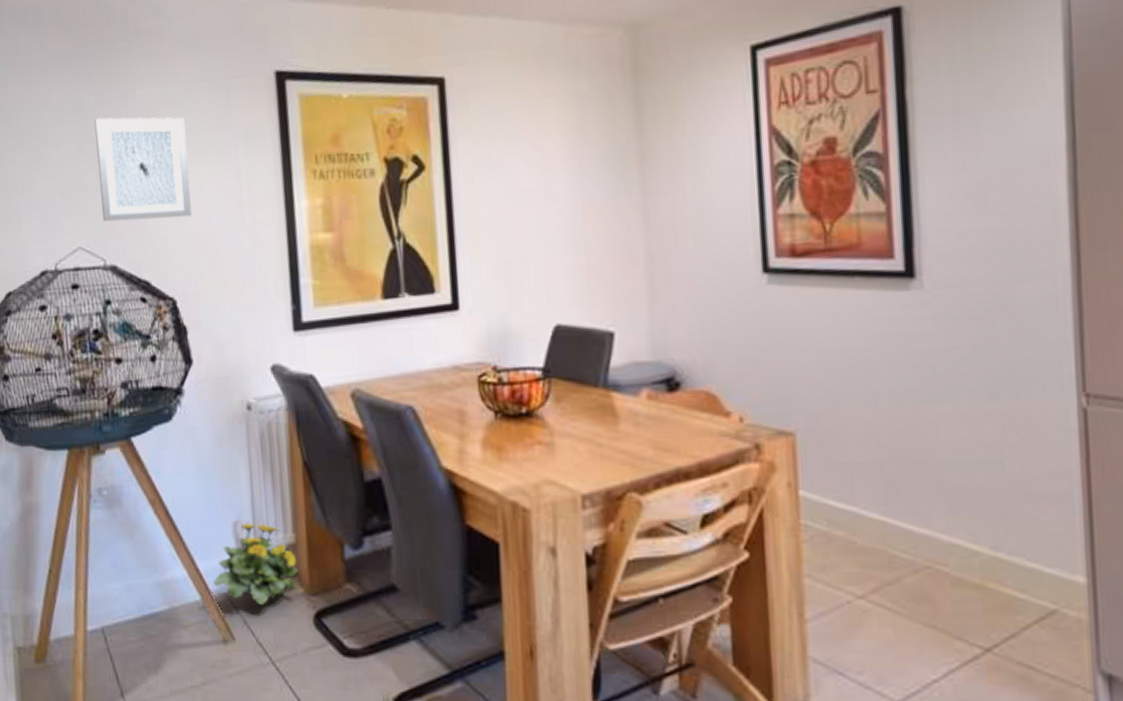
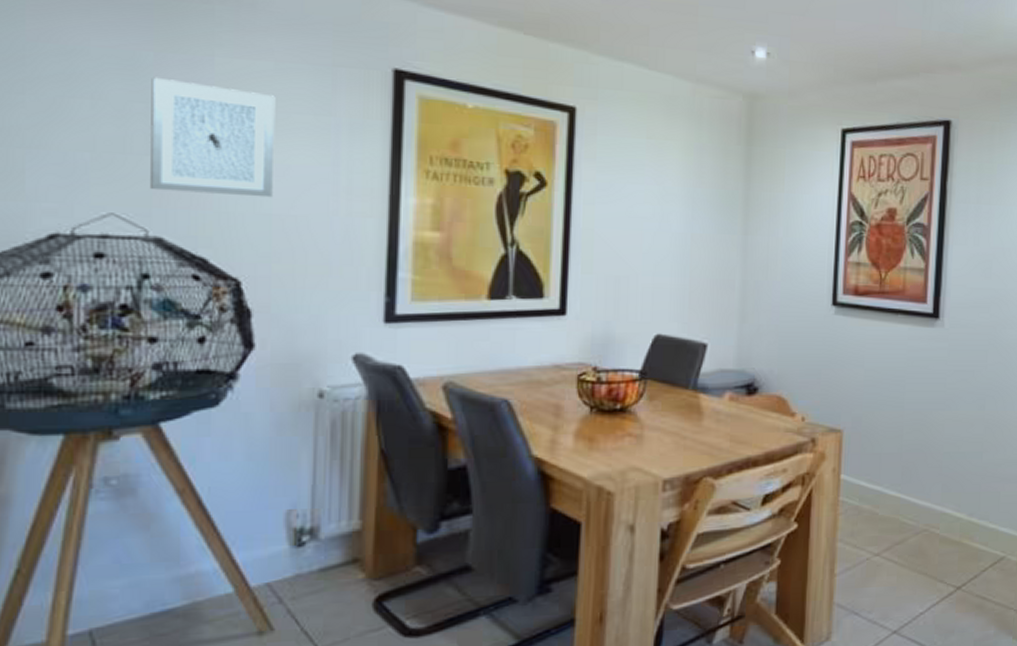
flowering plant: present [213,522,298,605] -> none [253,510,361,593]

